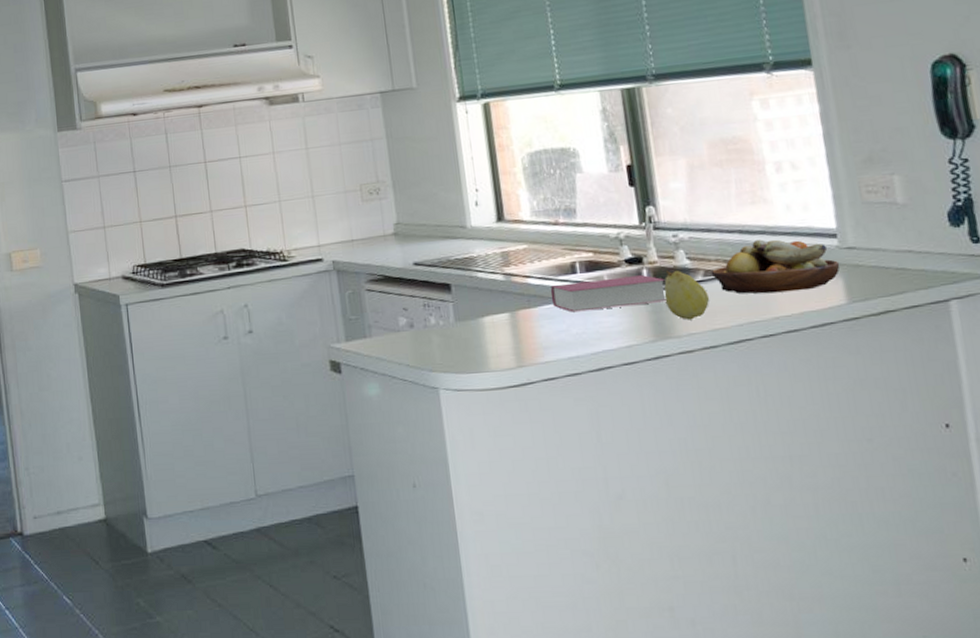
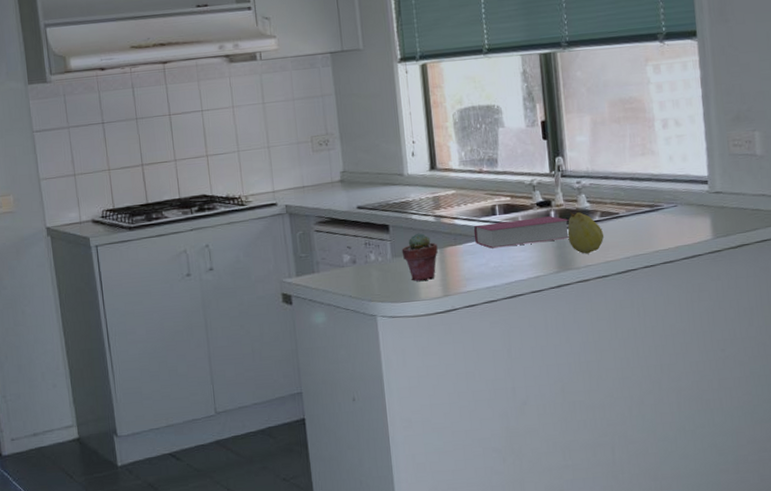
potted succulent: none [466,293,509,349] -> present [401,232,438,281]
fruit bowl: present [711,239,840,294] -> none [606,185,709,232]

